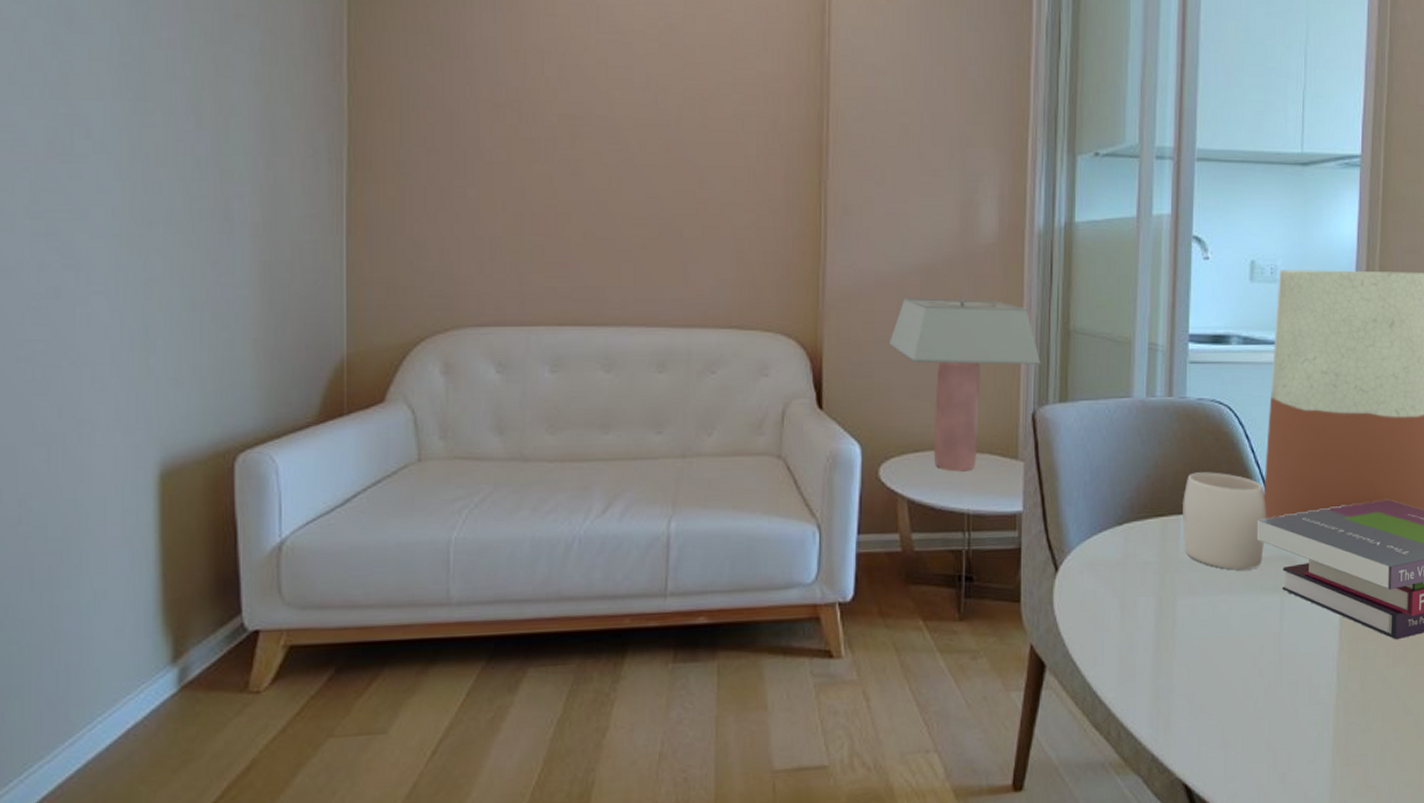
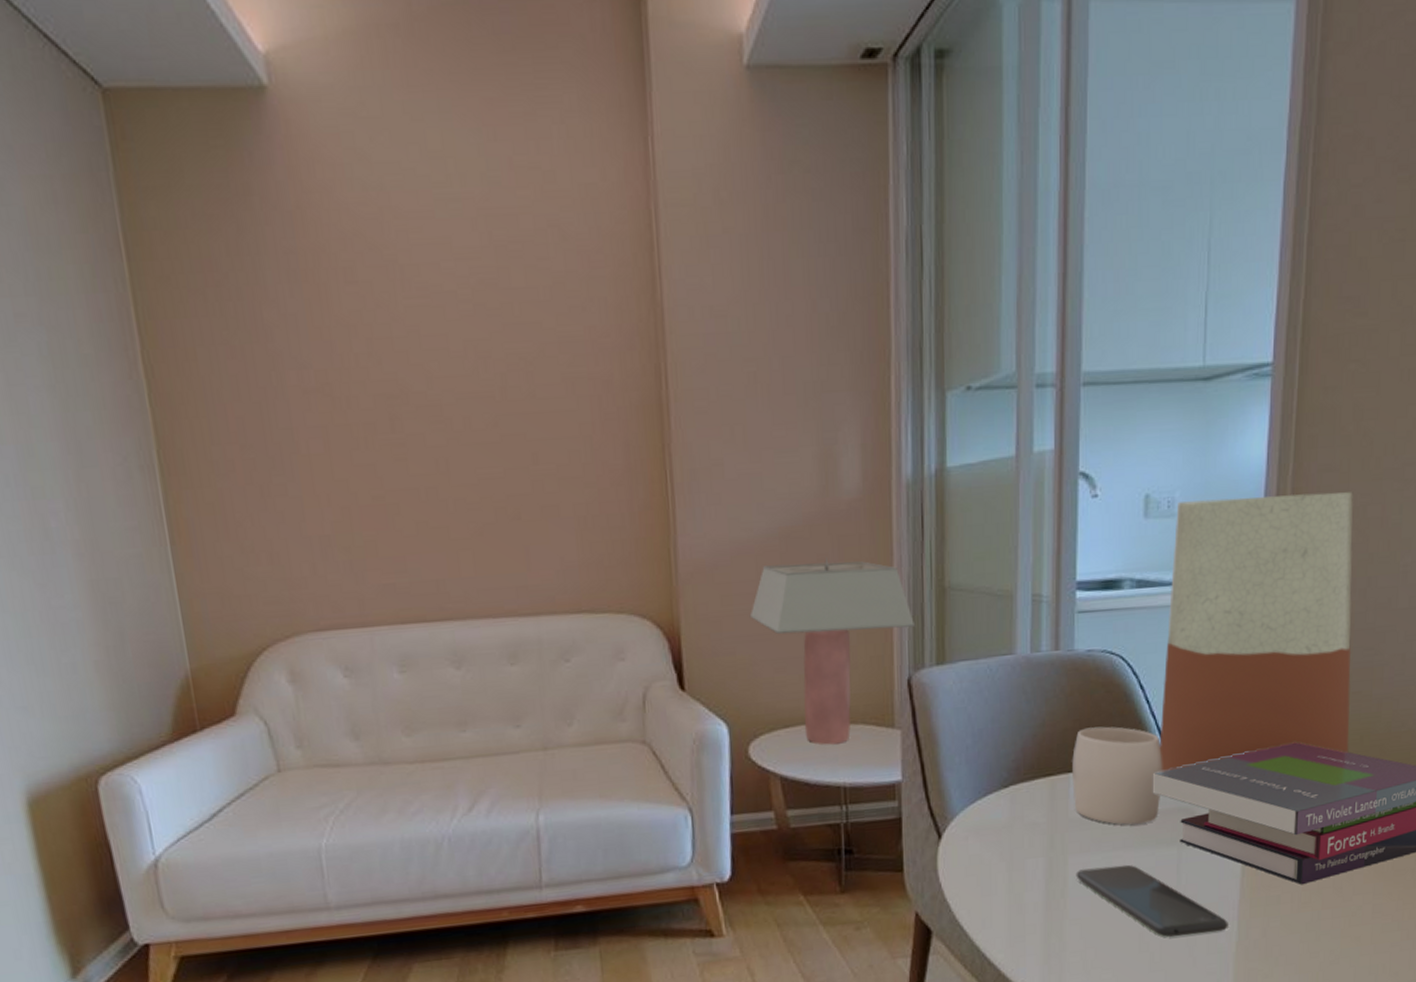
smartphone: none [1184,609,1328,685] -> present [1076,864,1228,937]

